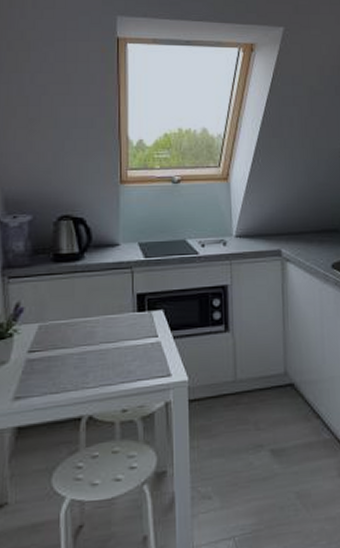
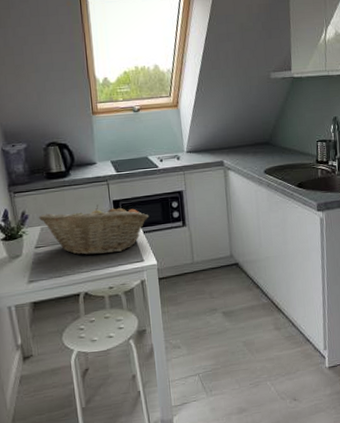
fruit basket: none [36,298,182,366] -> present [38,205,149,256]

